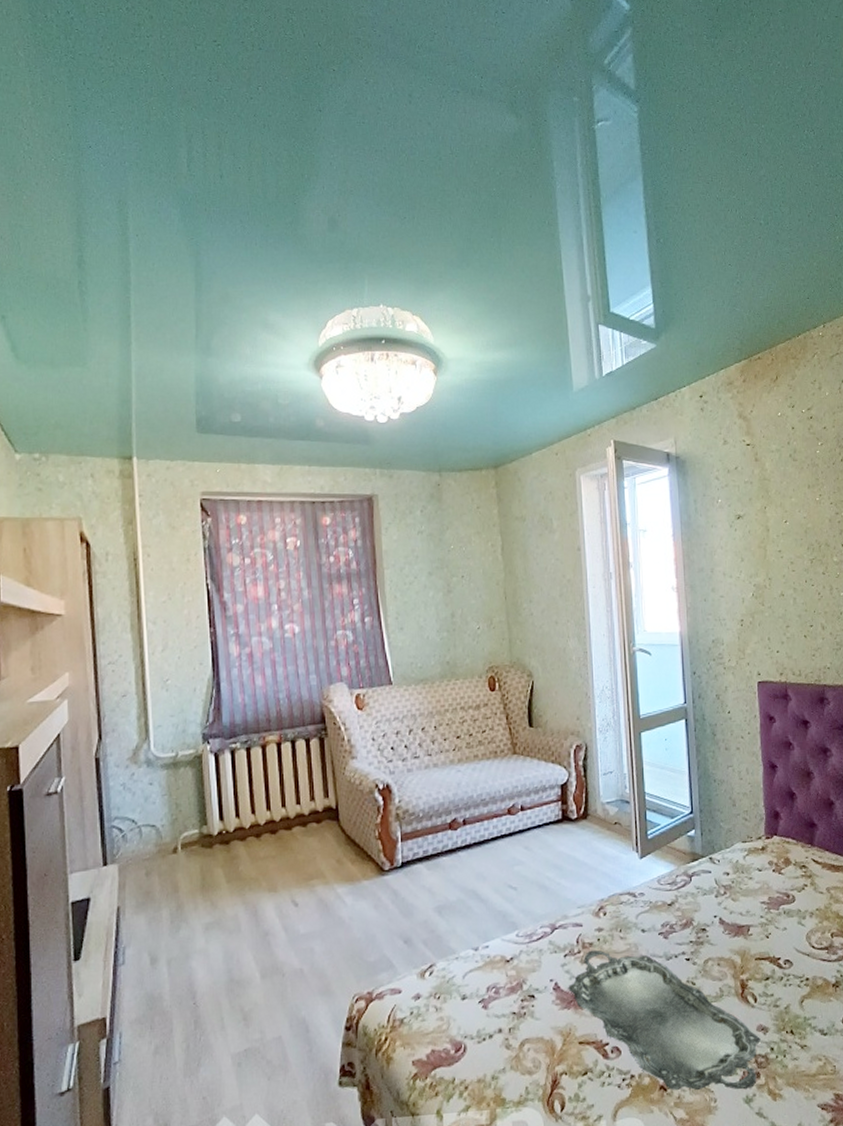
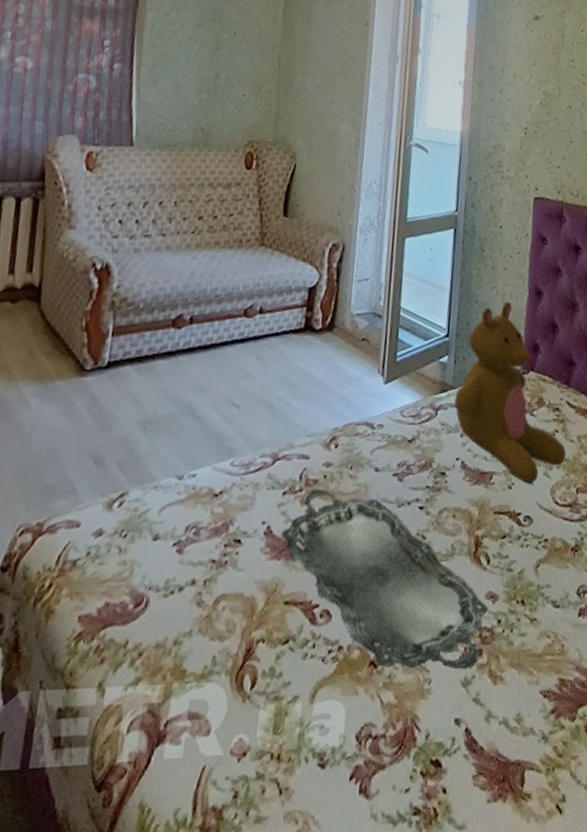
teddy bear: none [706,777,817,932] -> present [454,301,566,484]

